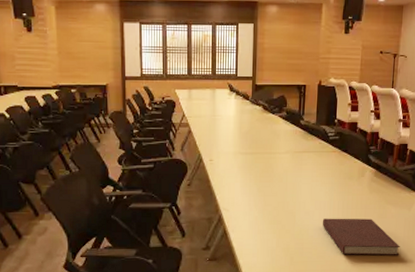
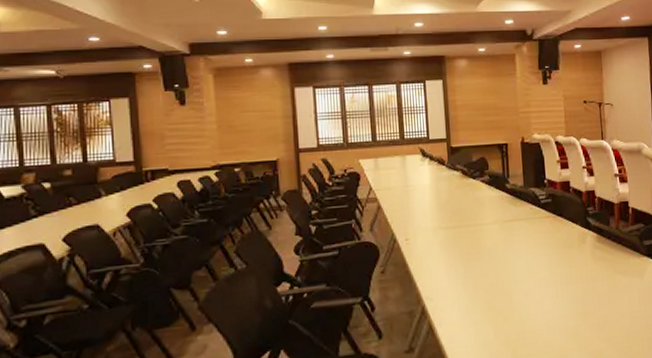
notebook: present [322,218,400,256] -> none [544,293,639,342]

